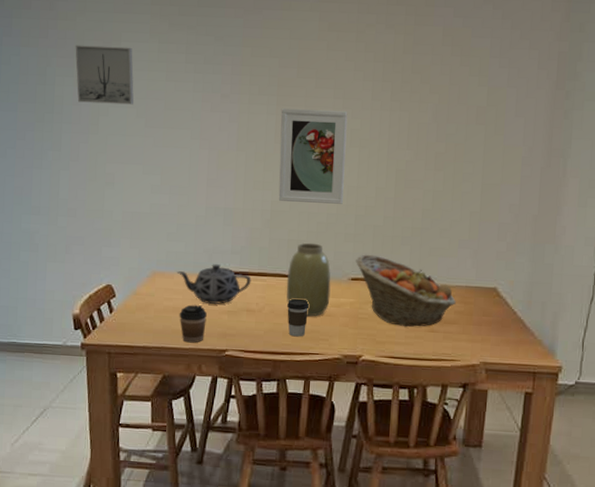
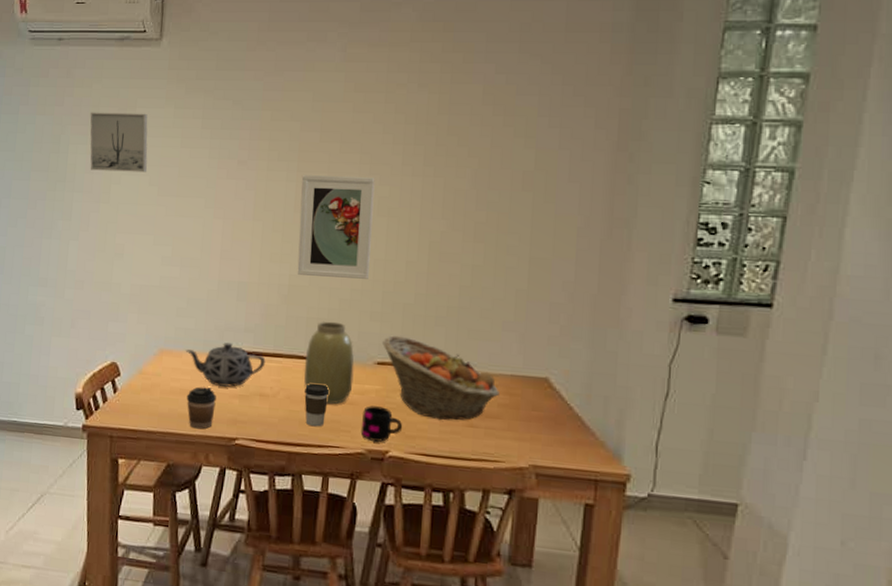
mug: none [337,316,374,348] -> present [360,405,403,442]

